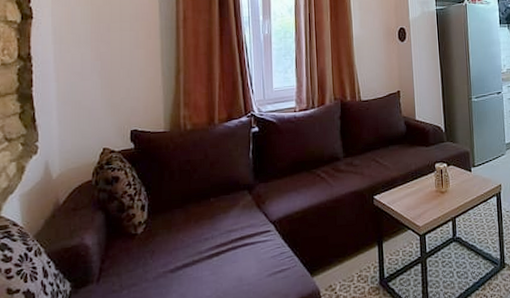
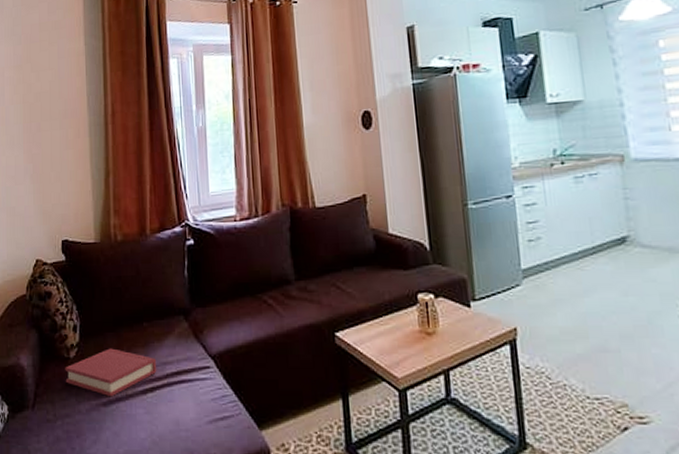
hardback book: none [132,222,223,265] -> present [65,348,157,397]

